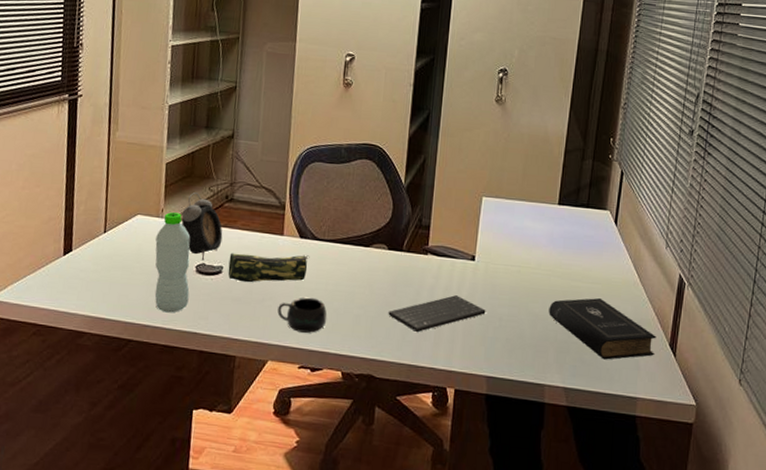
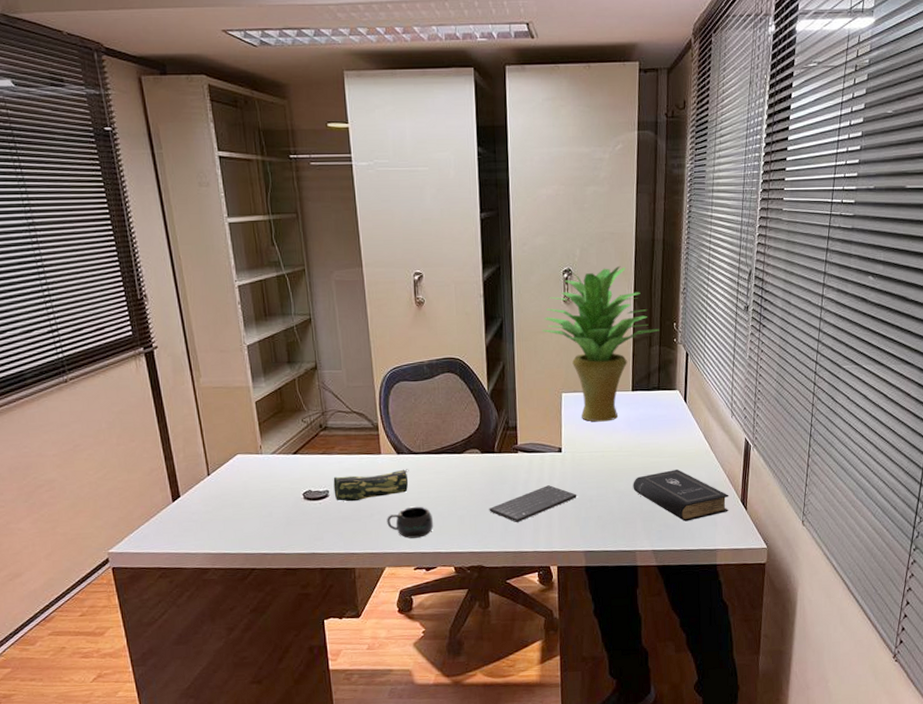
water bottle: present [154,212,190,313] -> none [259,447,302,540]
alarm clock: present [181,192,223,261] -> none [280,426,324,488]
potted plant: none [469,68,594,234] -> present [542,266,659,422]

